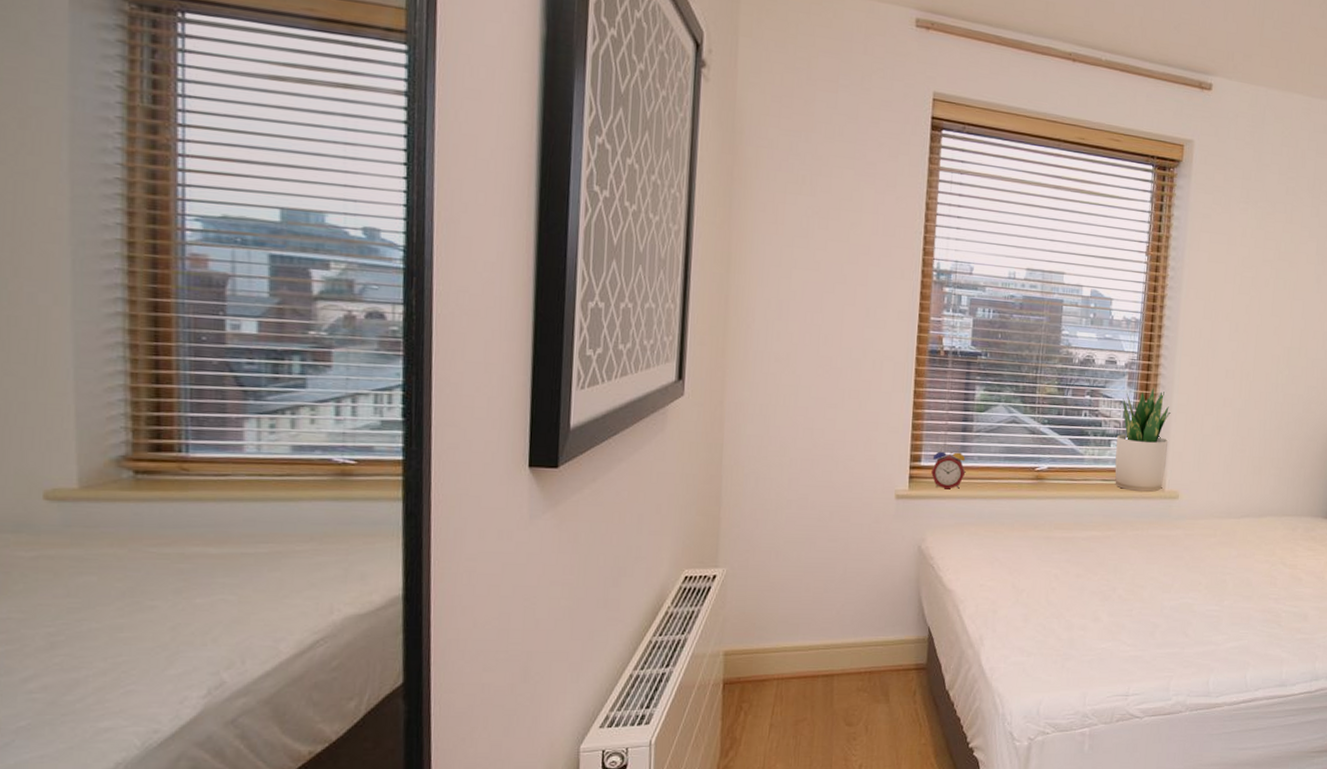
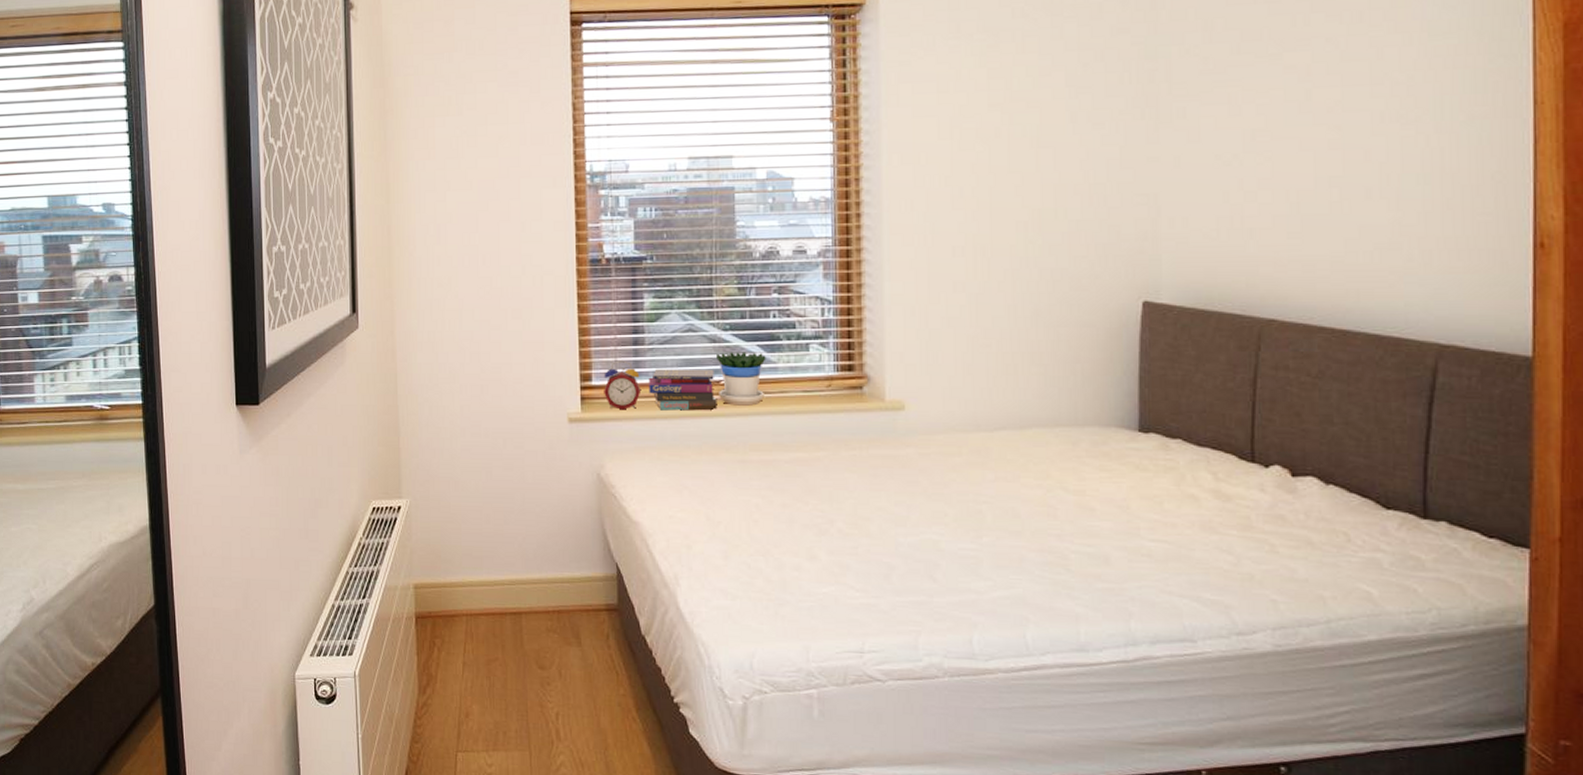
books: none [972,454,1031,493] -> present [648,369,718,411]
flowerpot: none [1033,443,1076,491] -> present [717,352,766,406]
planter: present [1115,387,1170,493] -> none [817,277,883,404]

